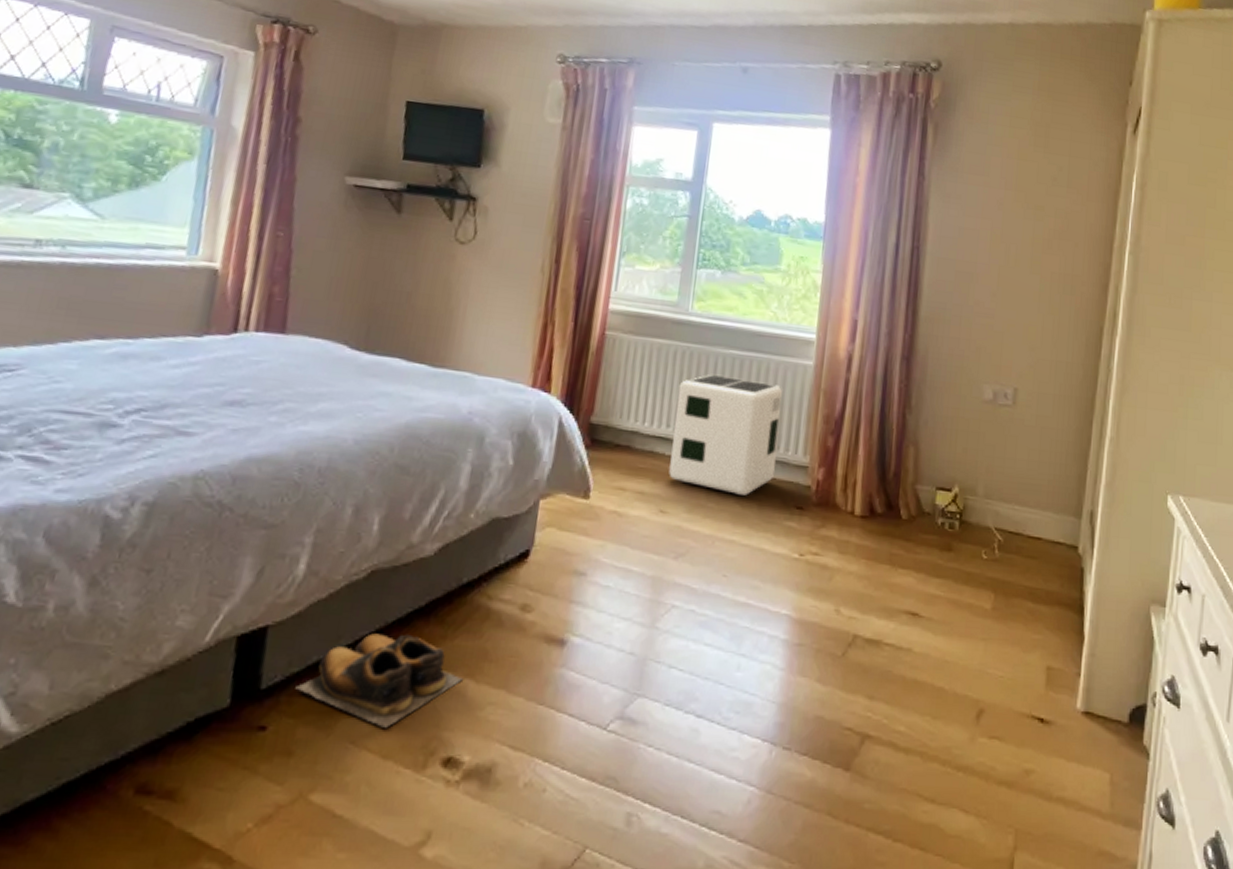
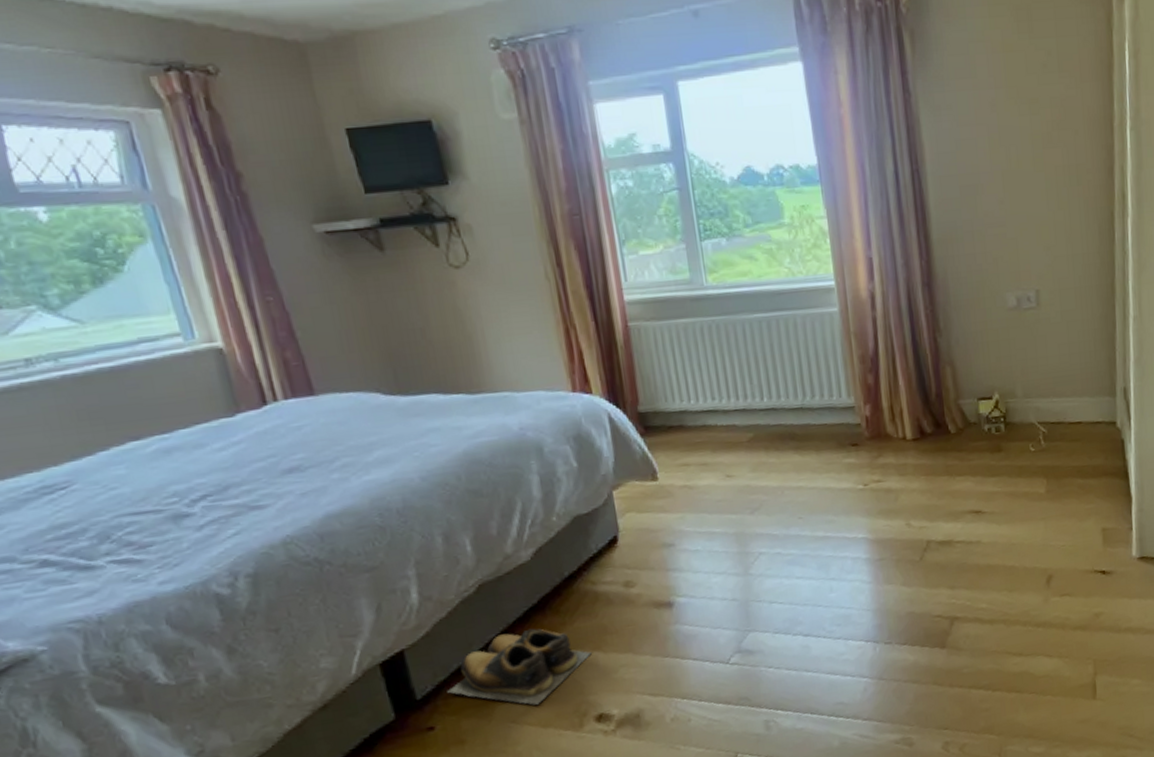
air purifier: present [669,374,784,496] -> none [713,337,825,447]

